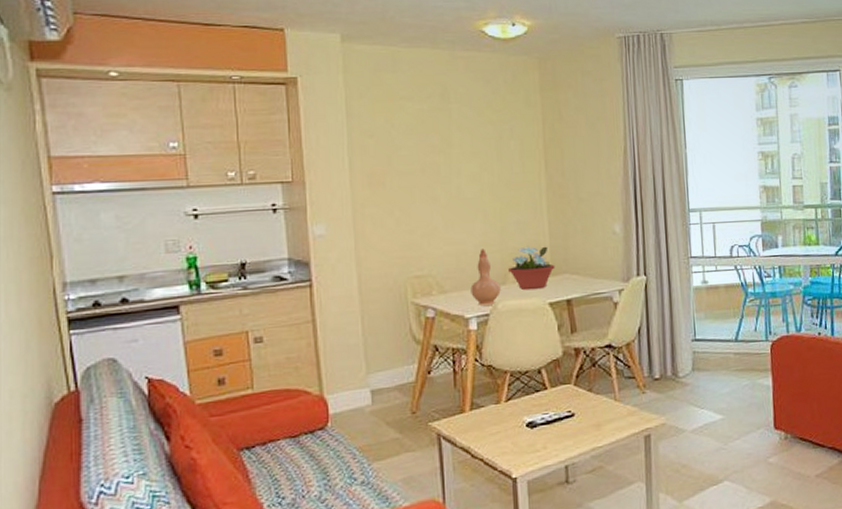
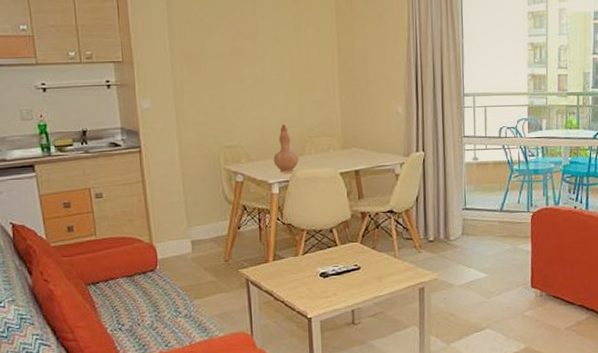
potted flower: present [508,246,555,291] -> none [305,122,346,161]

